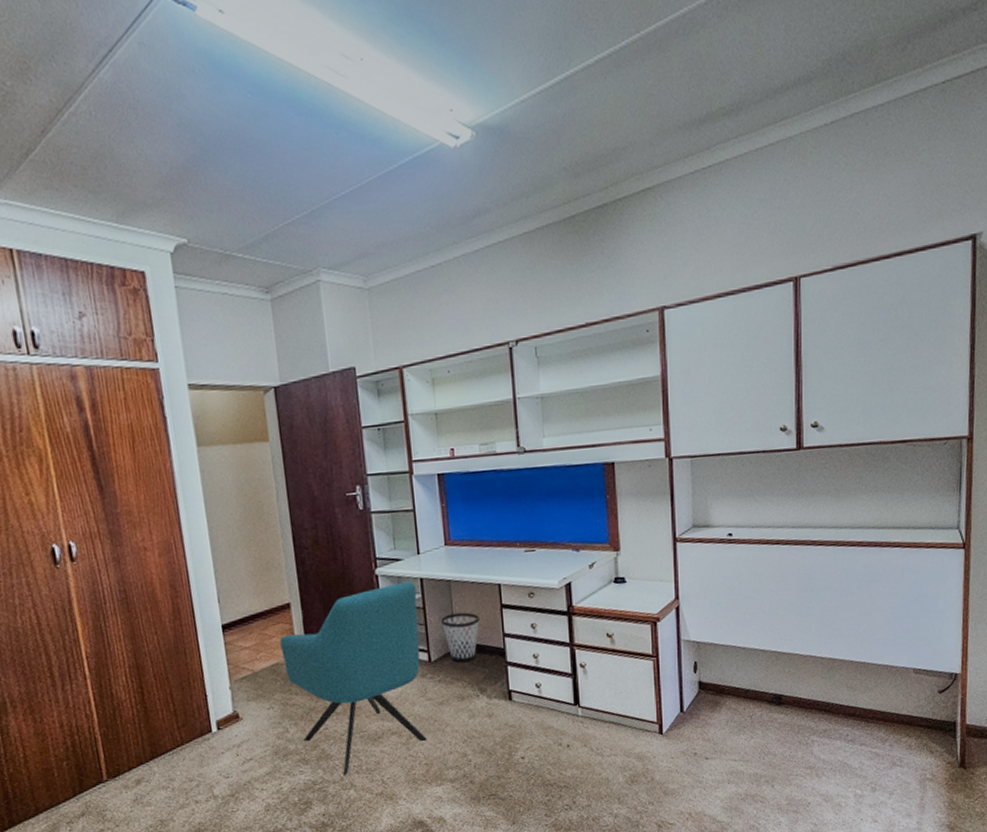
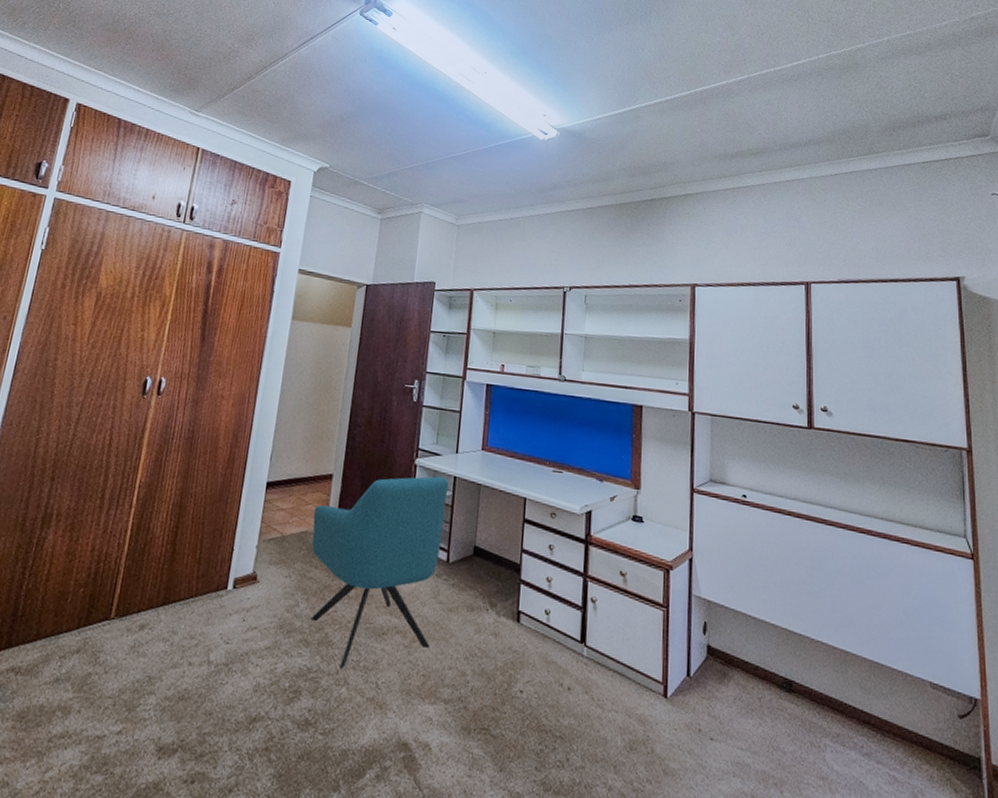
wastebasket: present [440,612,480,663] -> none [465,517,502,572]

